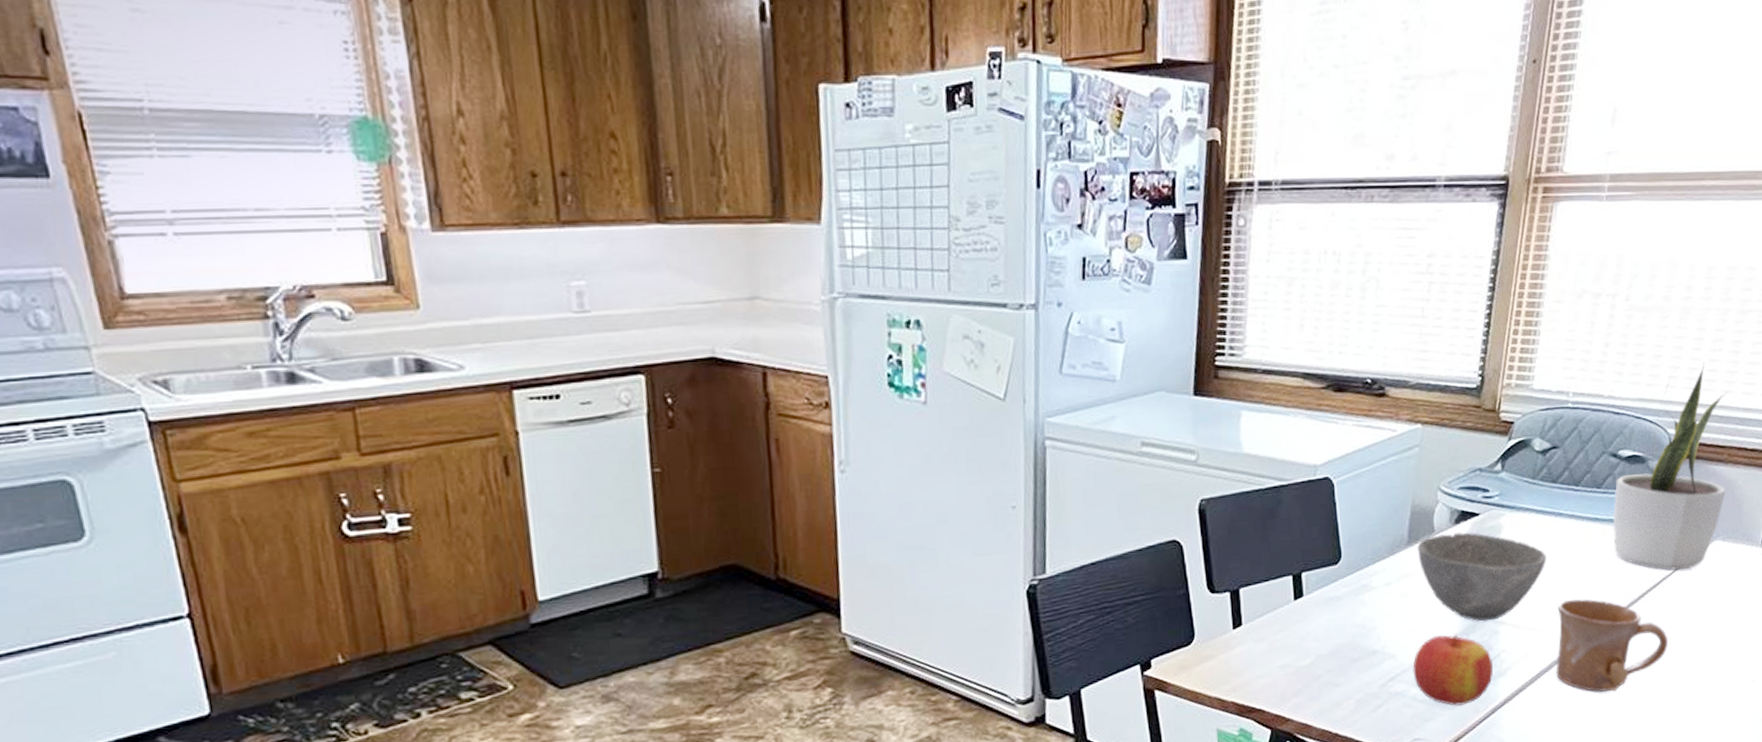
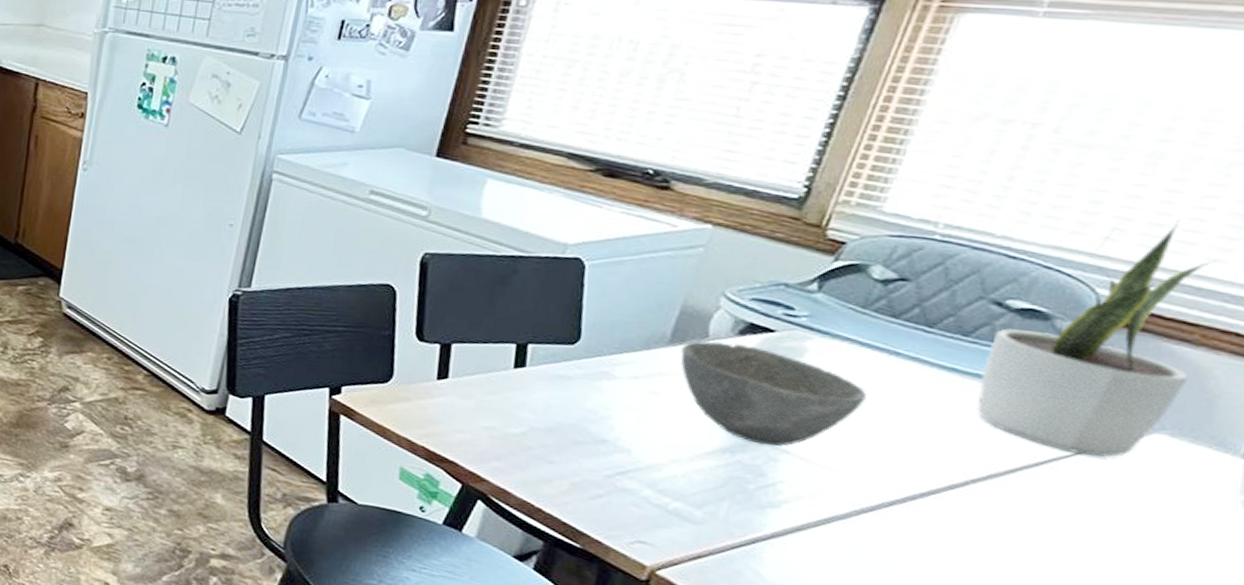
apple: present [1412,634,1494,707] -> none [650,443,764,525]
mug: present [1556,599,1669,692] -> none [855,448,1049,568]

